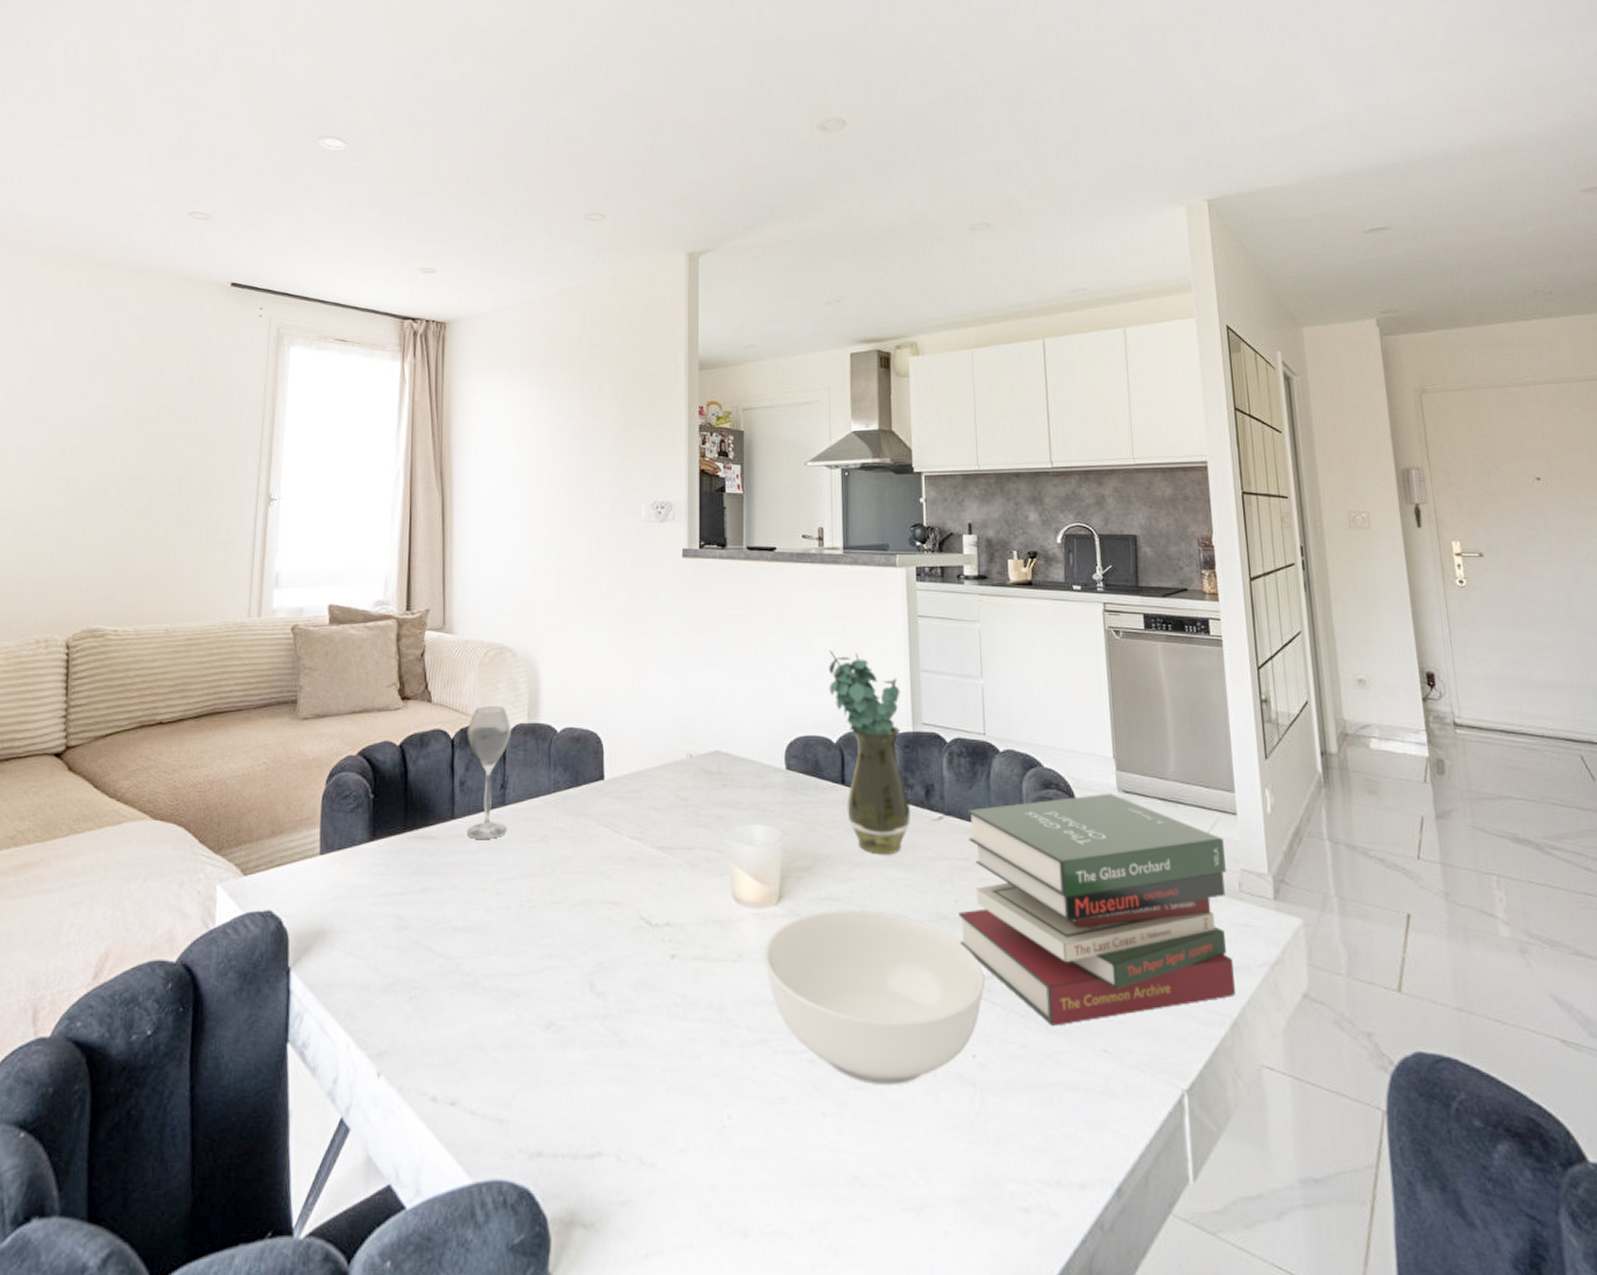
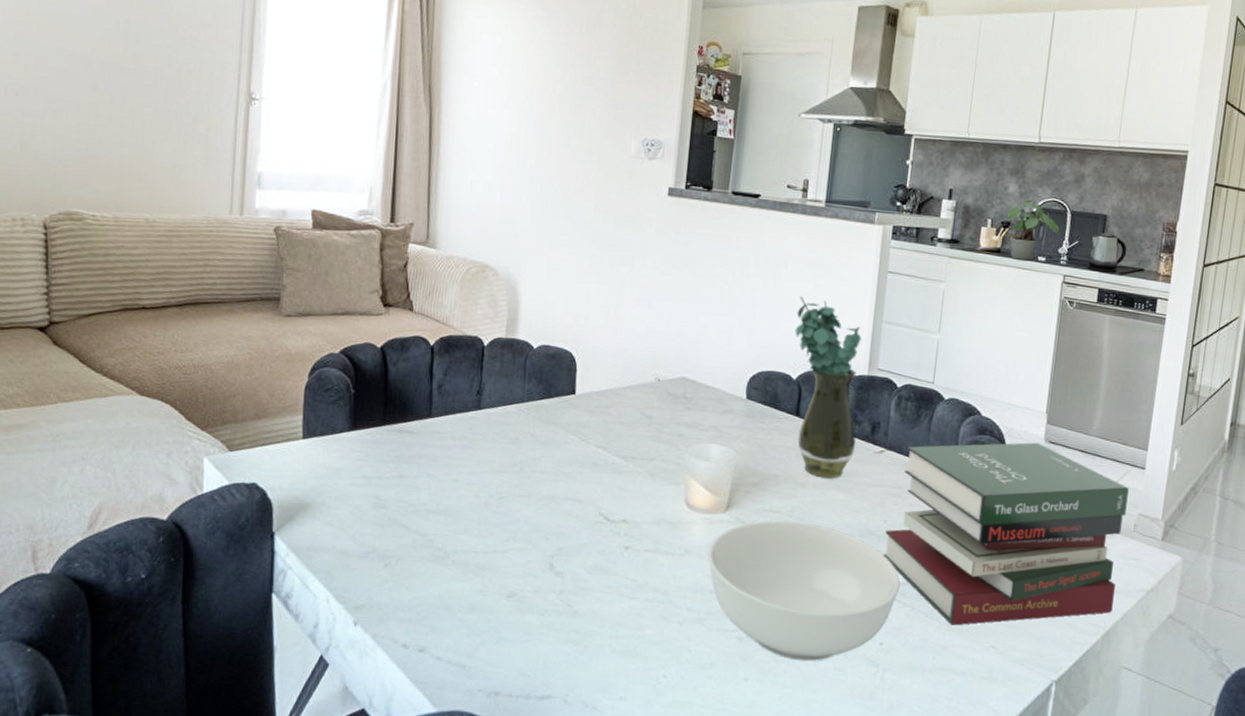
wineglass: present [466,707,511,839] -> none [442,319,490,437]
potted plant: none [1032,527,1090,592] -> present [1007,199,1060,262]
kettle: none [1125,554,1166,596] -> present [1088,233,1127,273]

